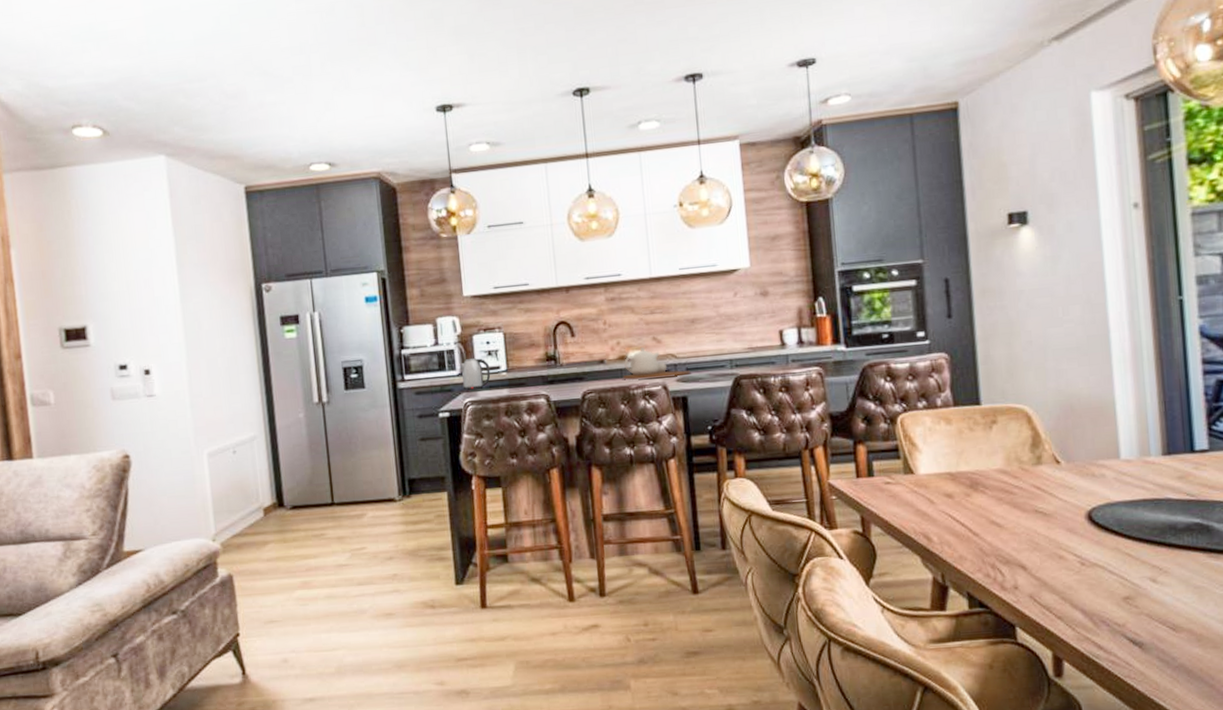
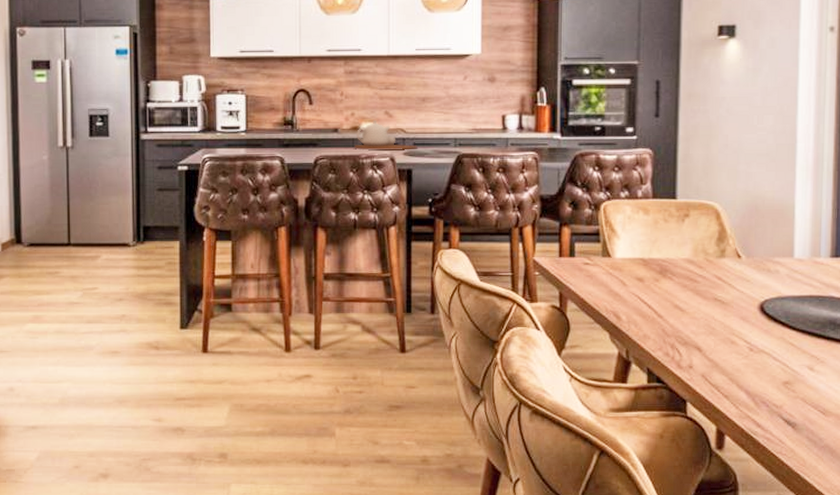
kettle: present [460,357,491,390] -> none [202,116,230,146]

